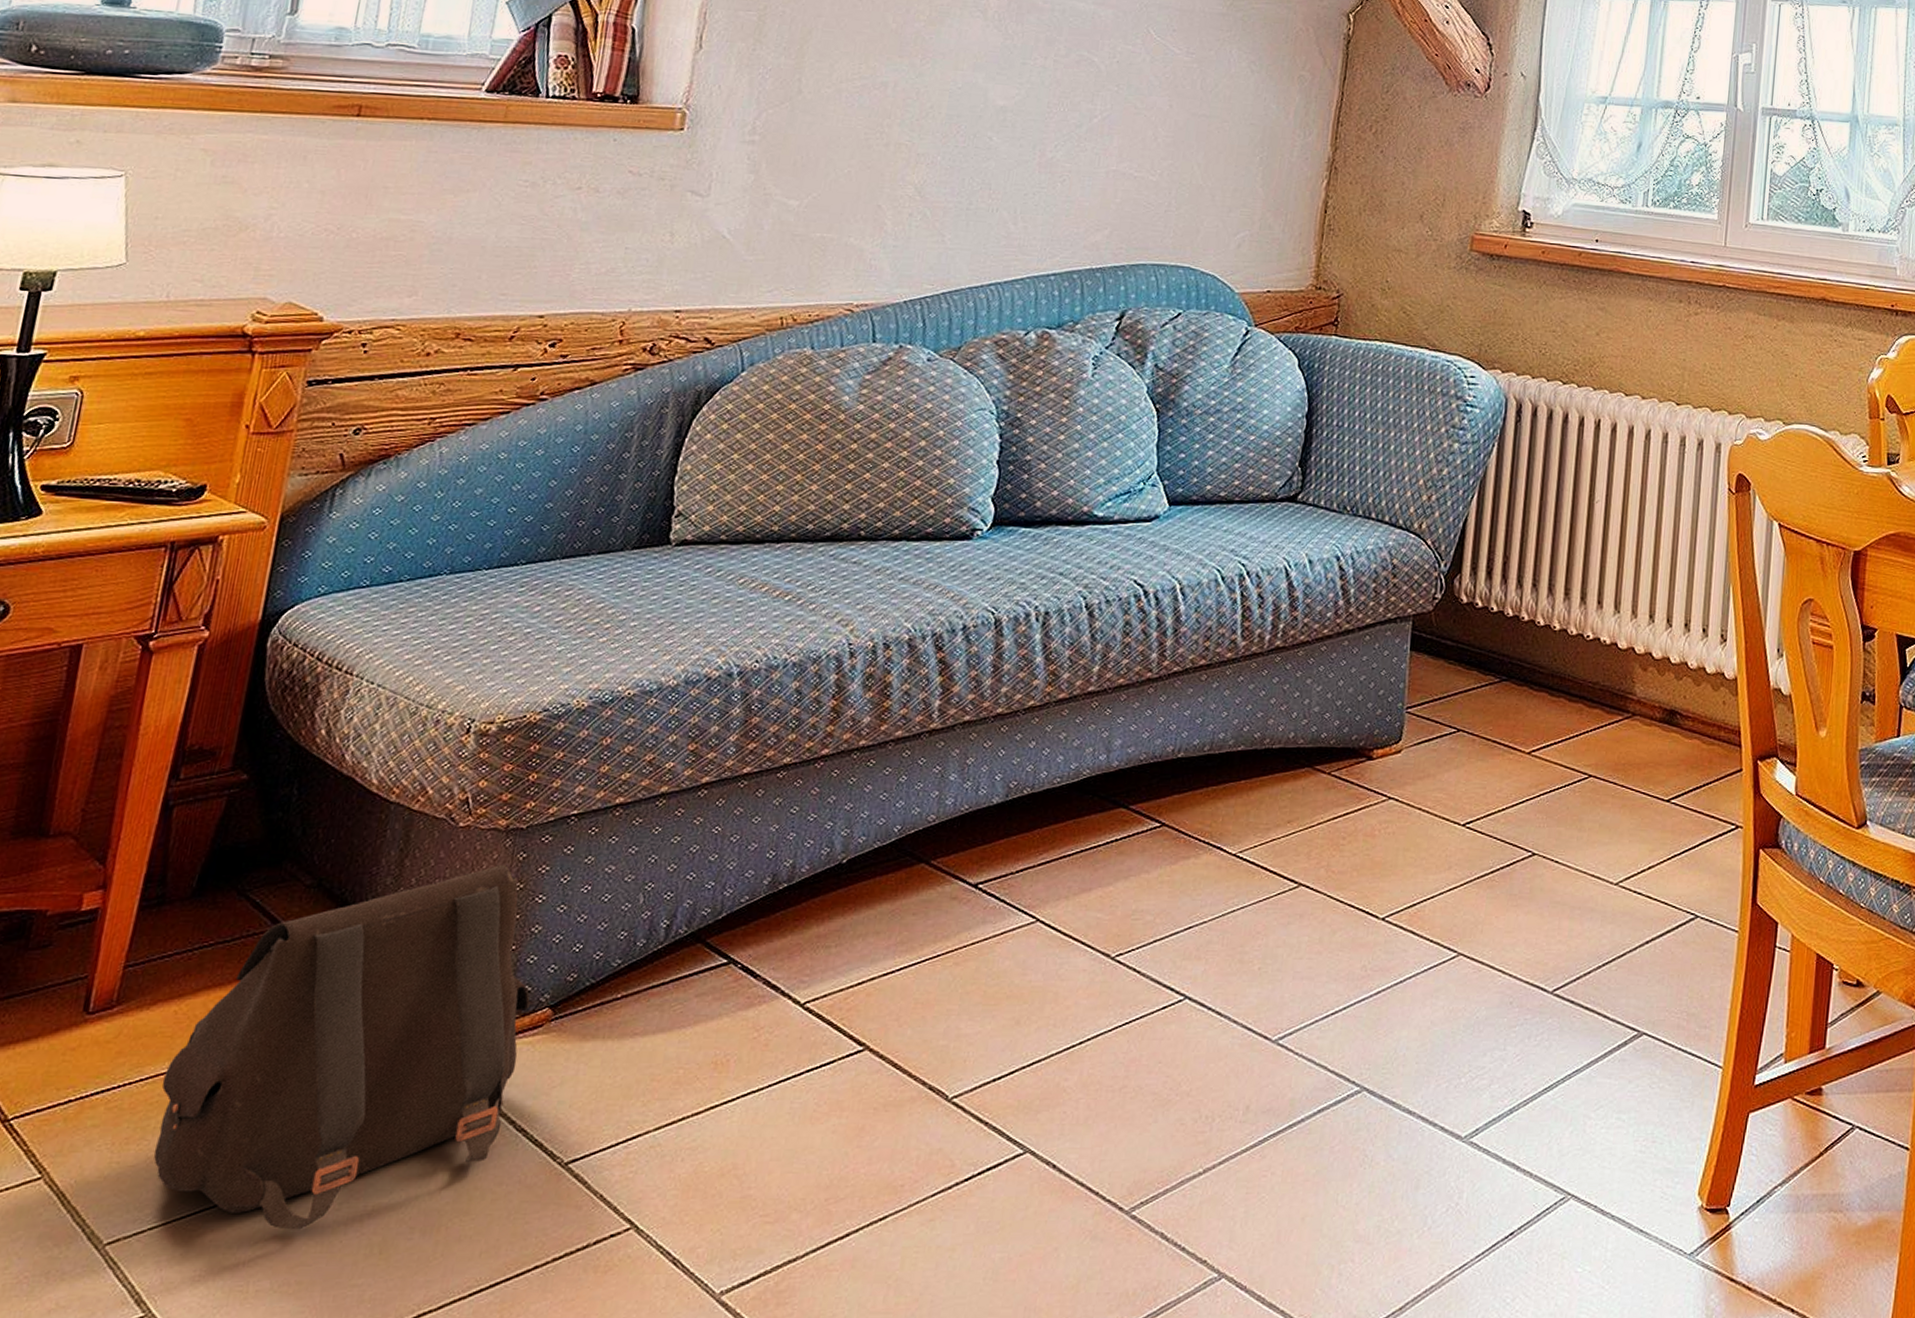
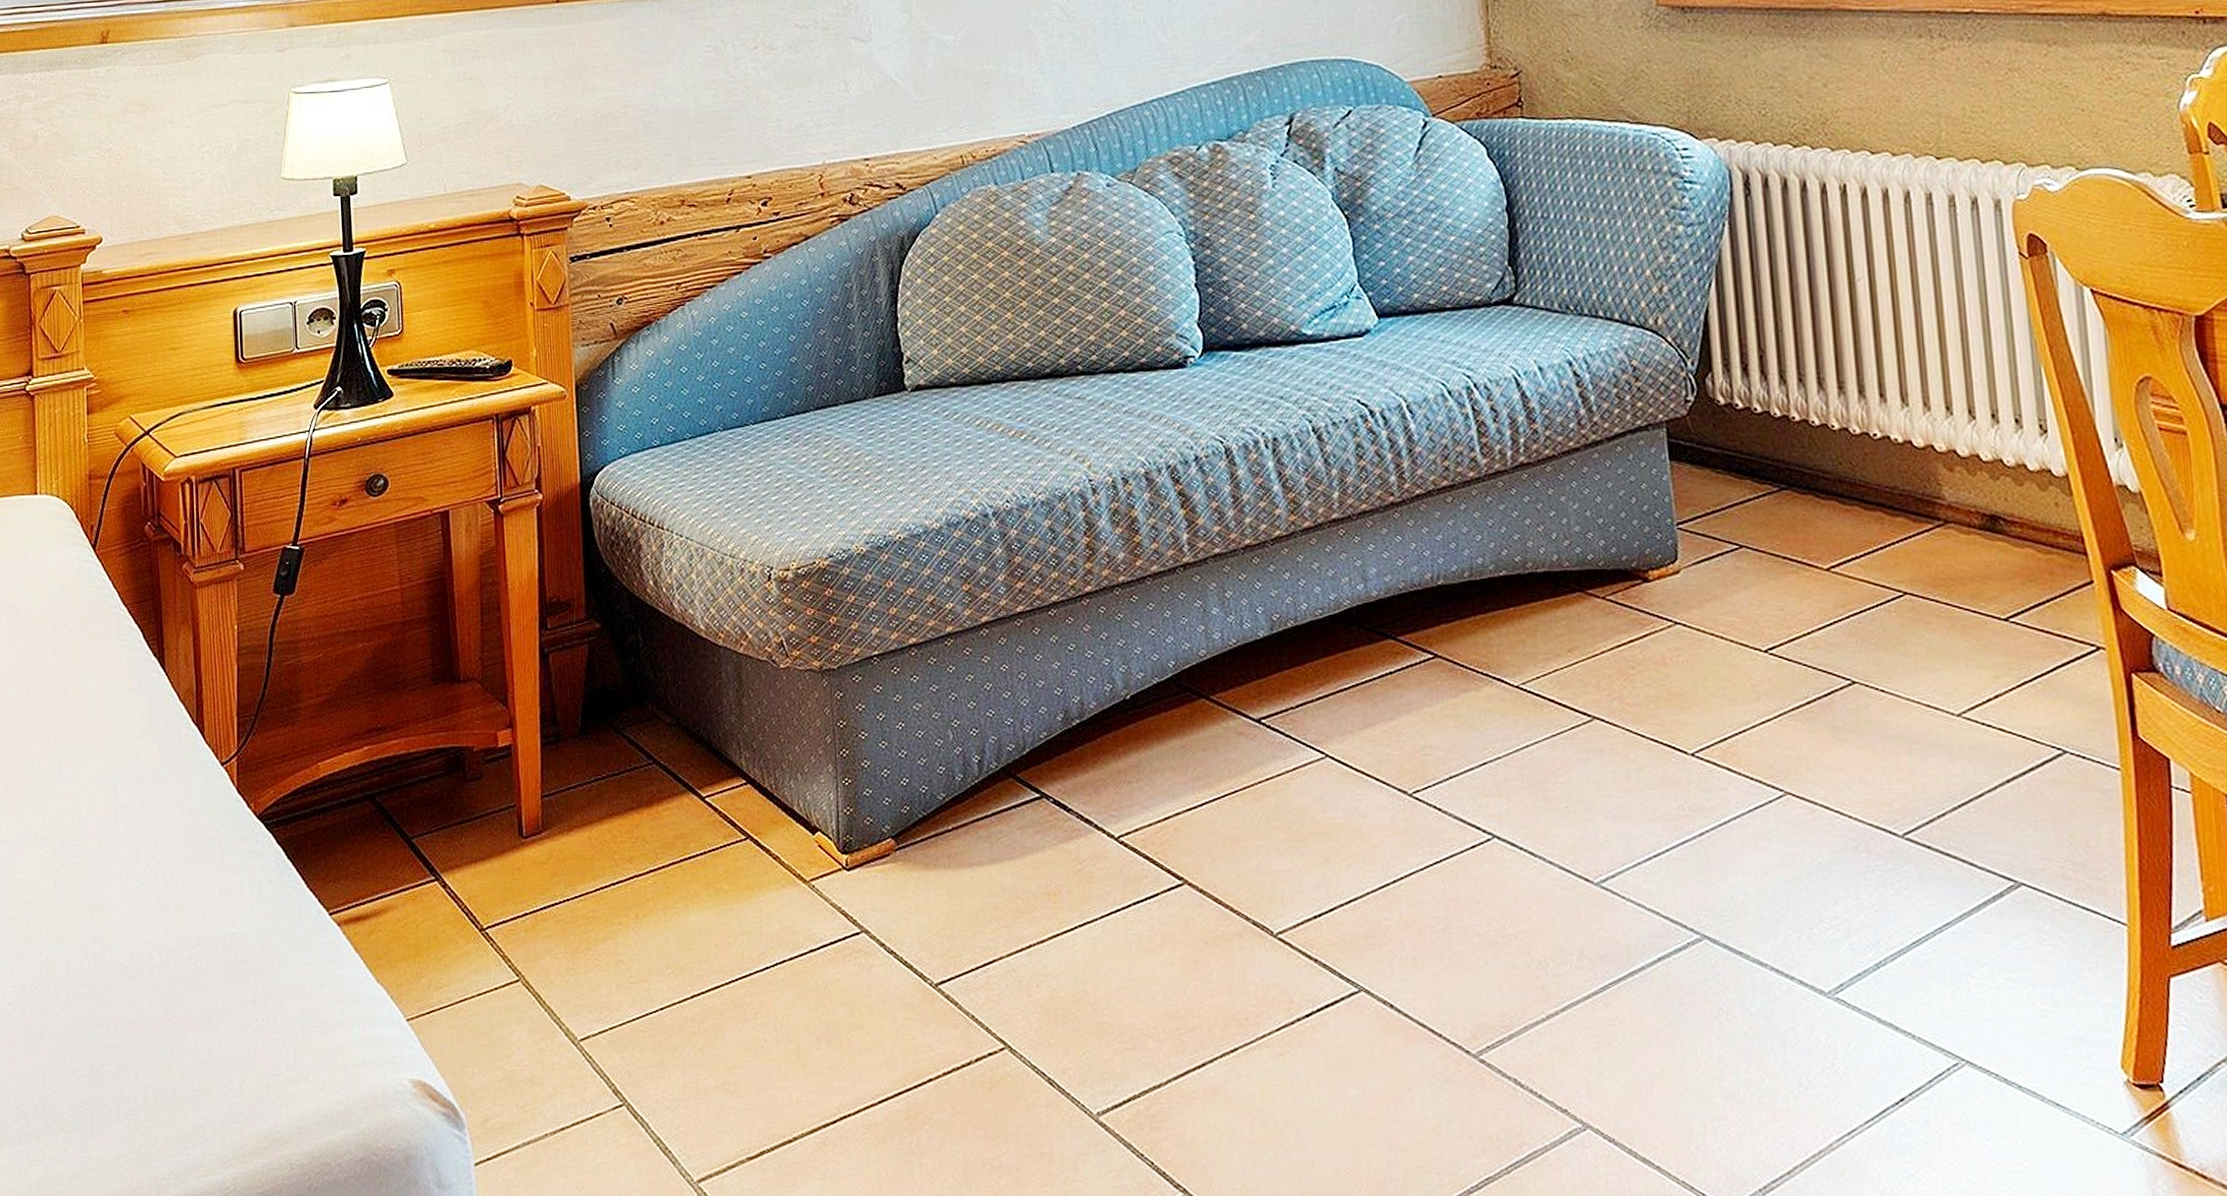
satchel: present [153,864,530,1230] -> none [592,702,875,1035]

